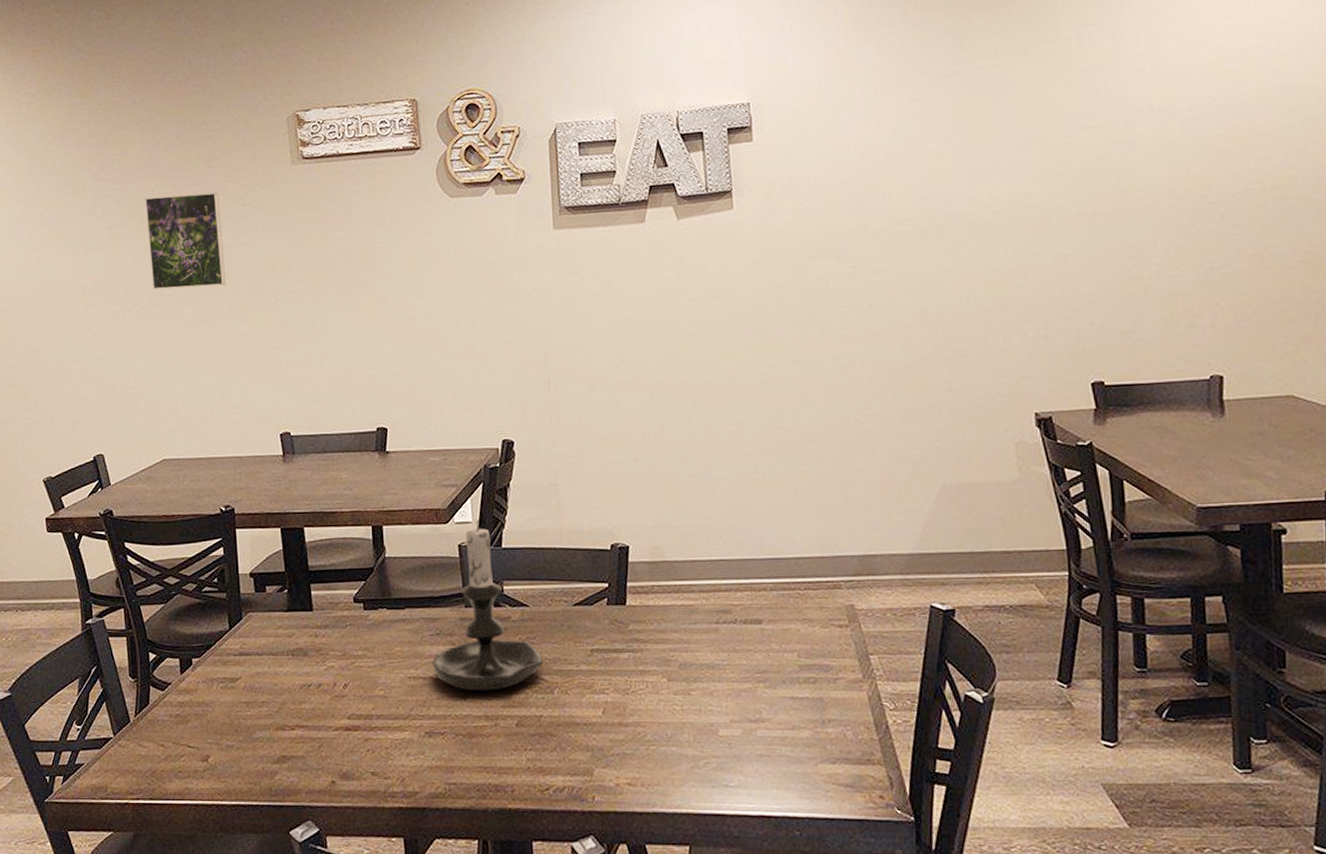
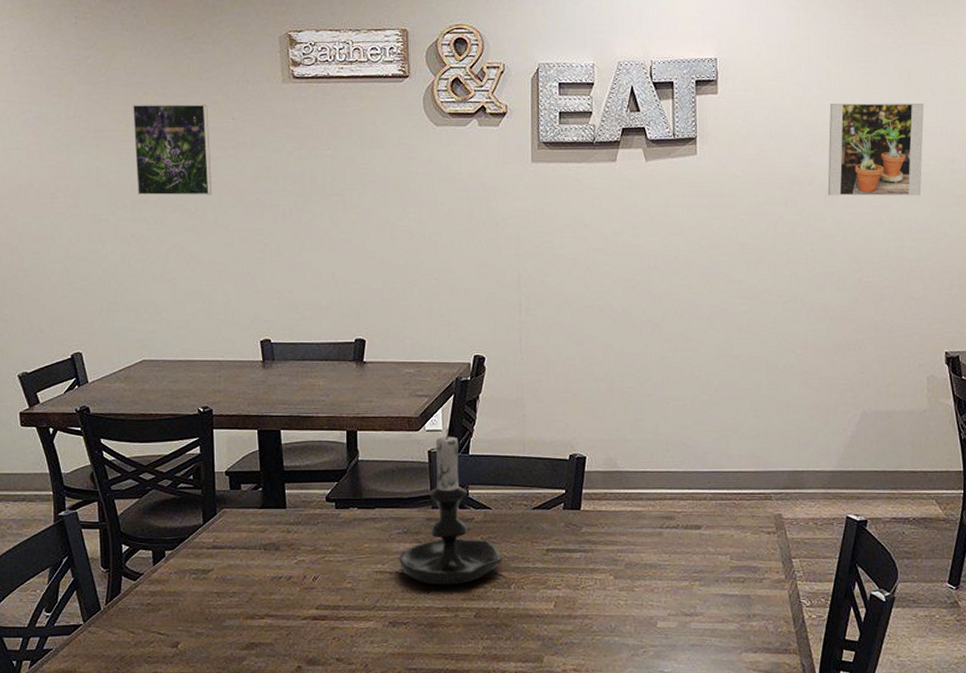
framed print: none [880,134,994,244] -> present [827,103,924,196]

